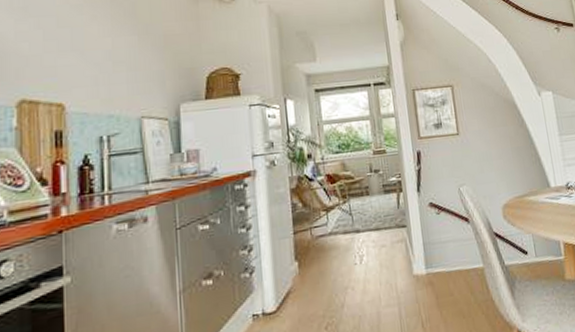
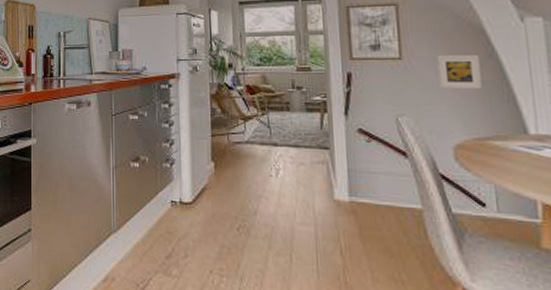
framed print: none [484,126,518,157] -> present [436,55,482,90]

